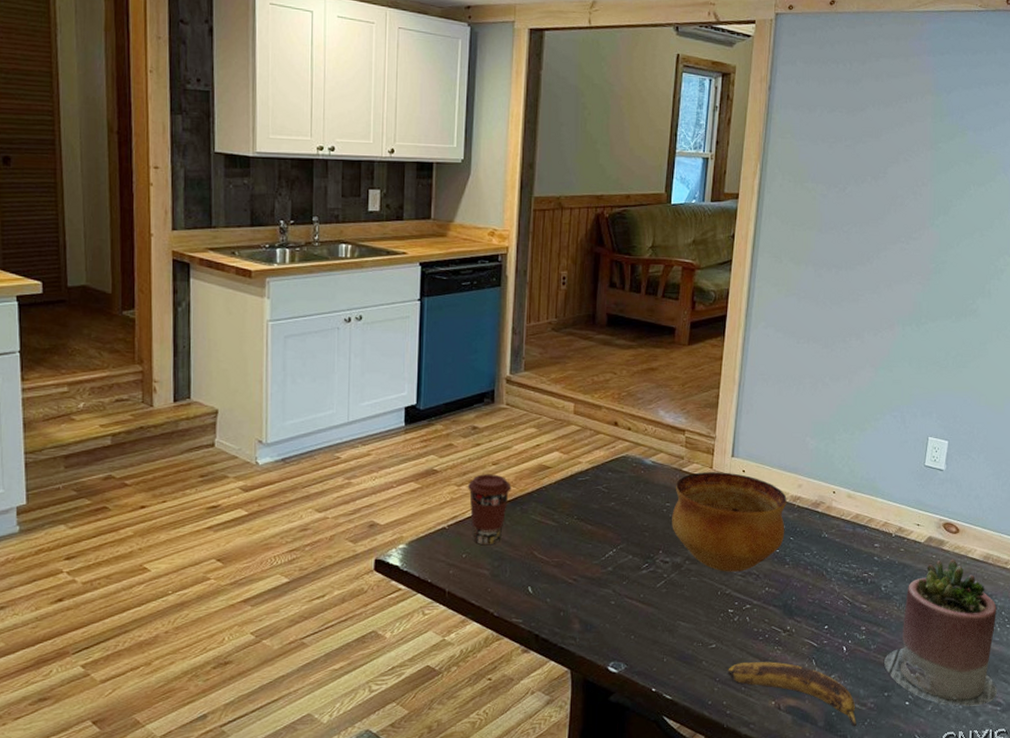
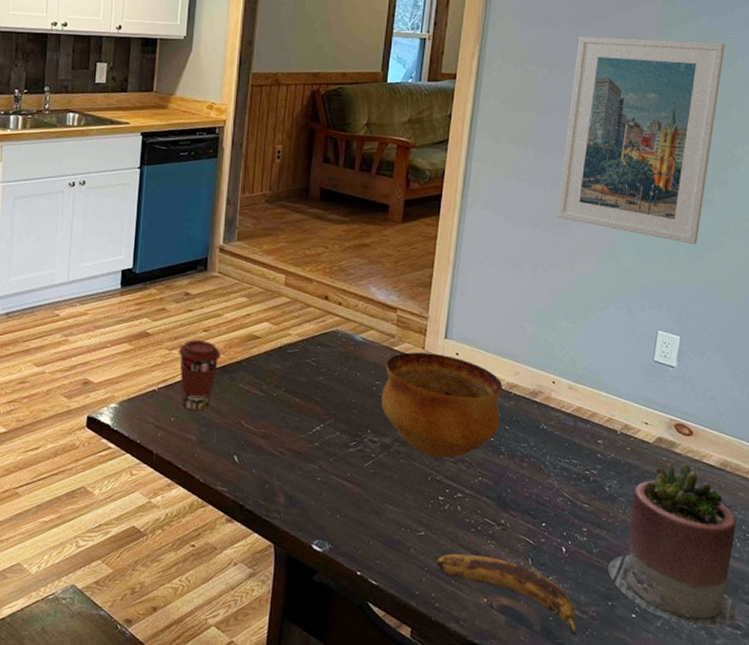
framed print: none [836,153,989,353] -> present [557,36,725,244]

